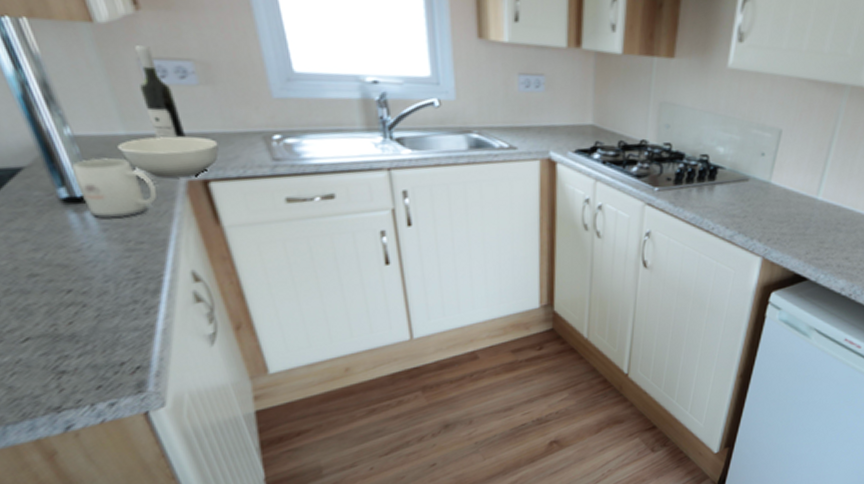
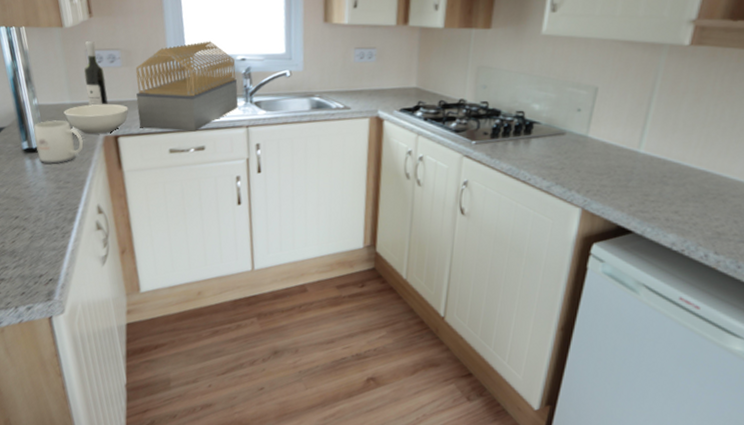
architectural model: none [220,54,374,175] -> present [135,41,239,132]

